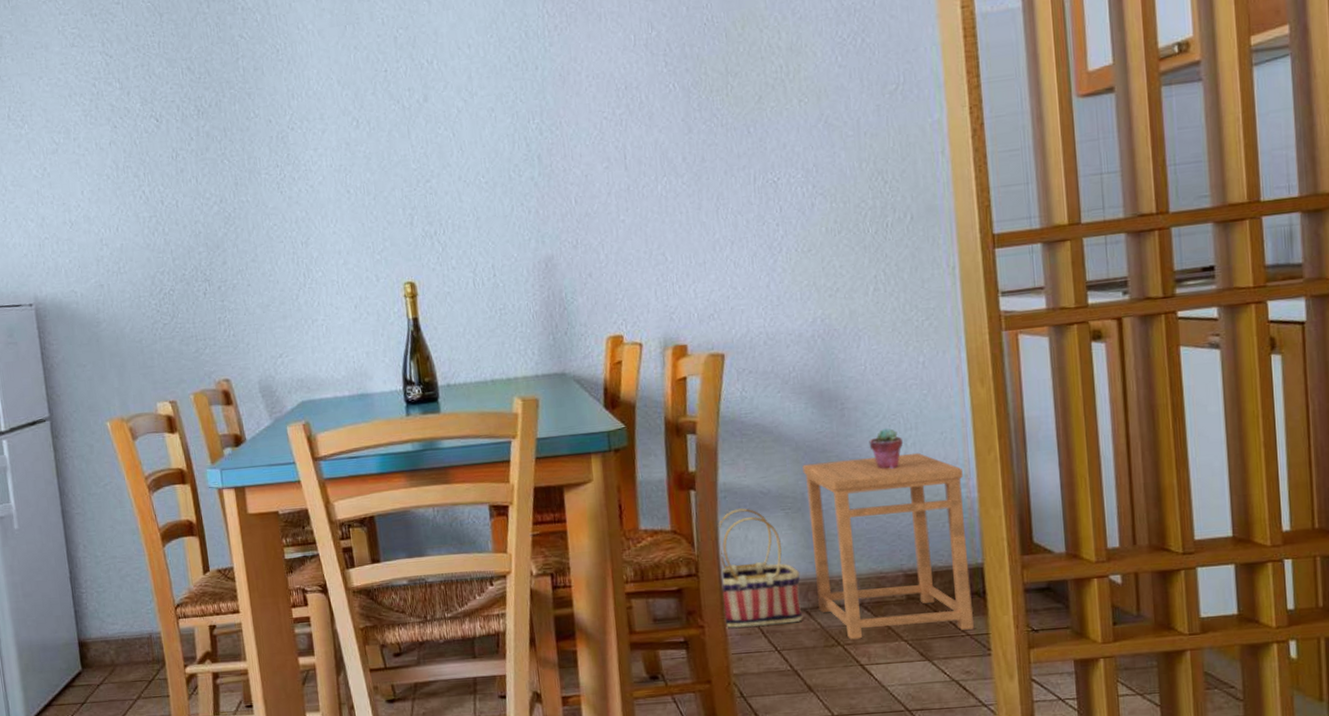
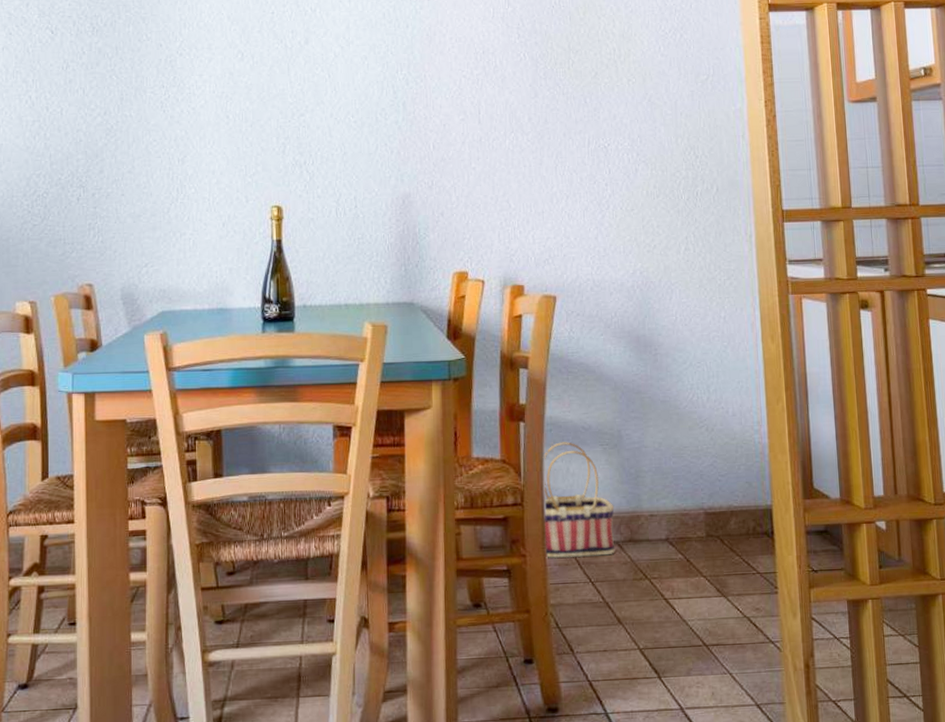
side table: present [802,452,974,640] -> none [620,399,763,574]
potted succulent: present [869,428,904,470] -> none [677,374,707,412]

